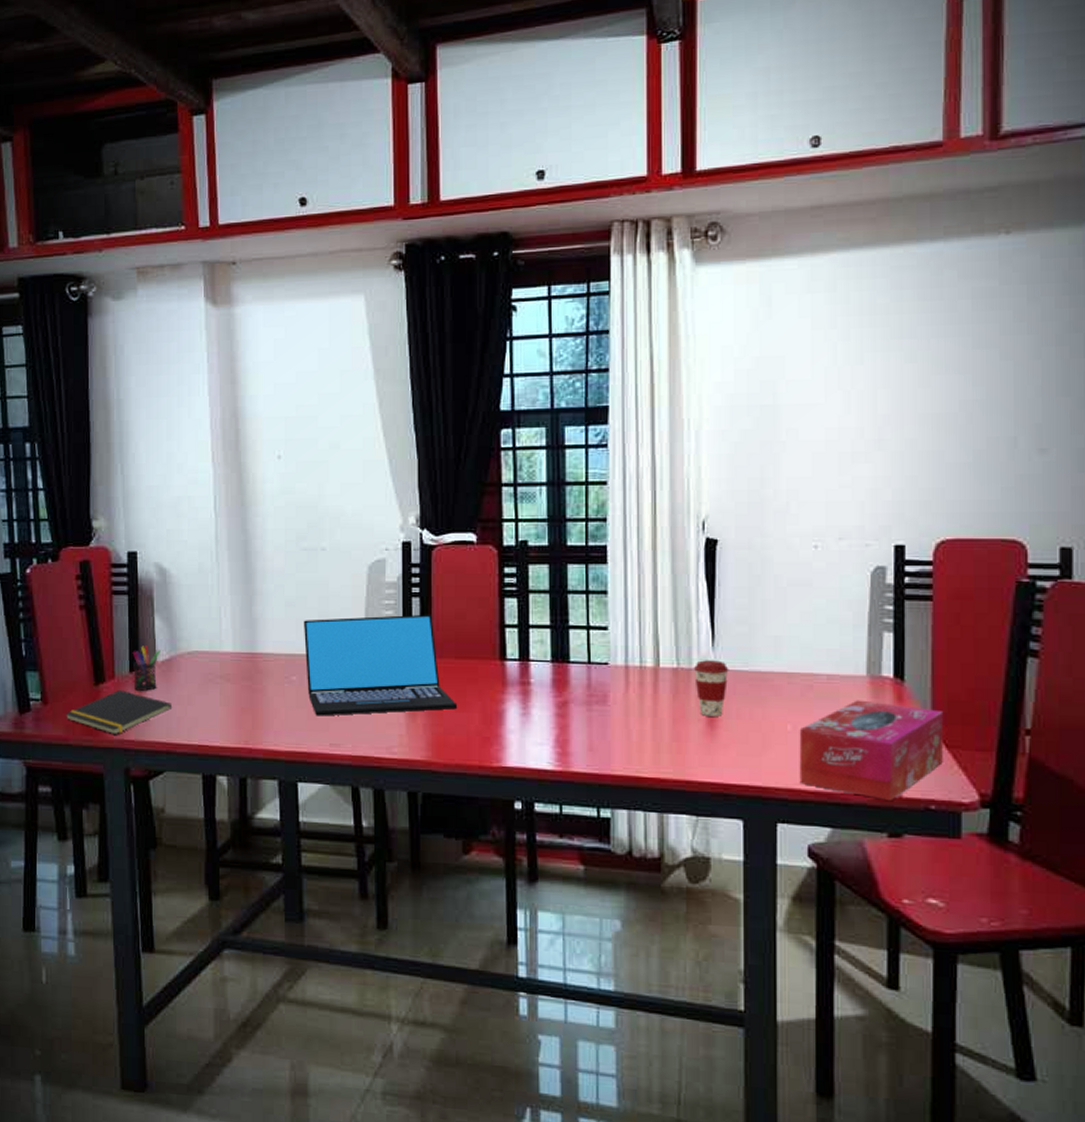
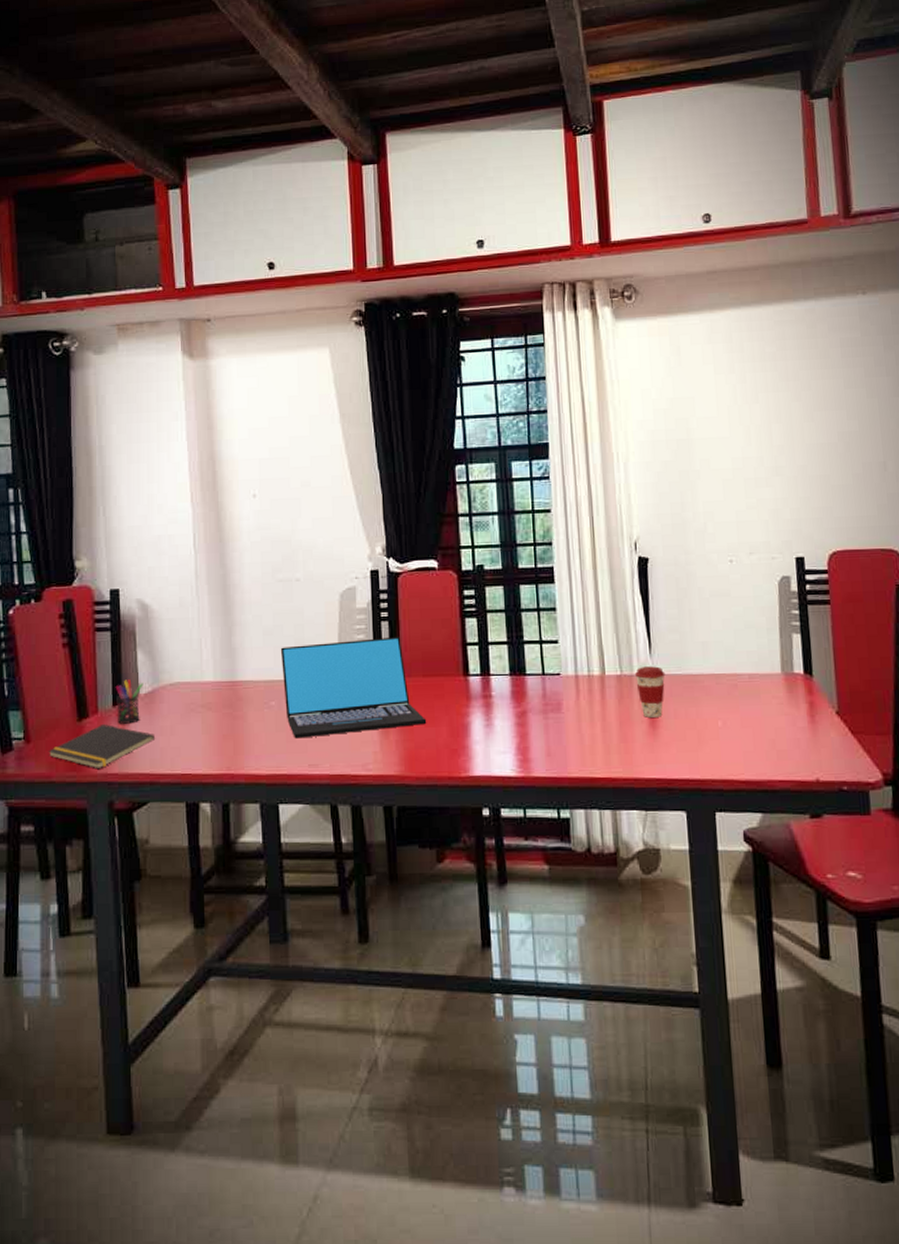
tissue box: present [799,700,944,802] -> none [728,695,850,786]

